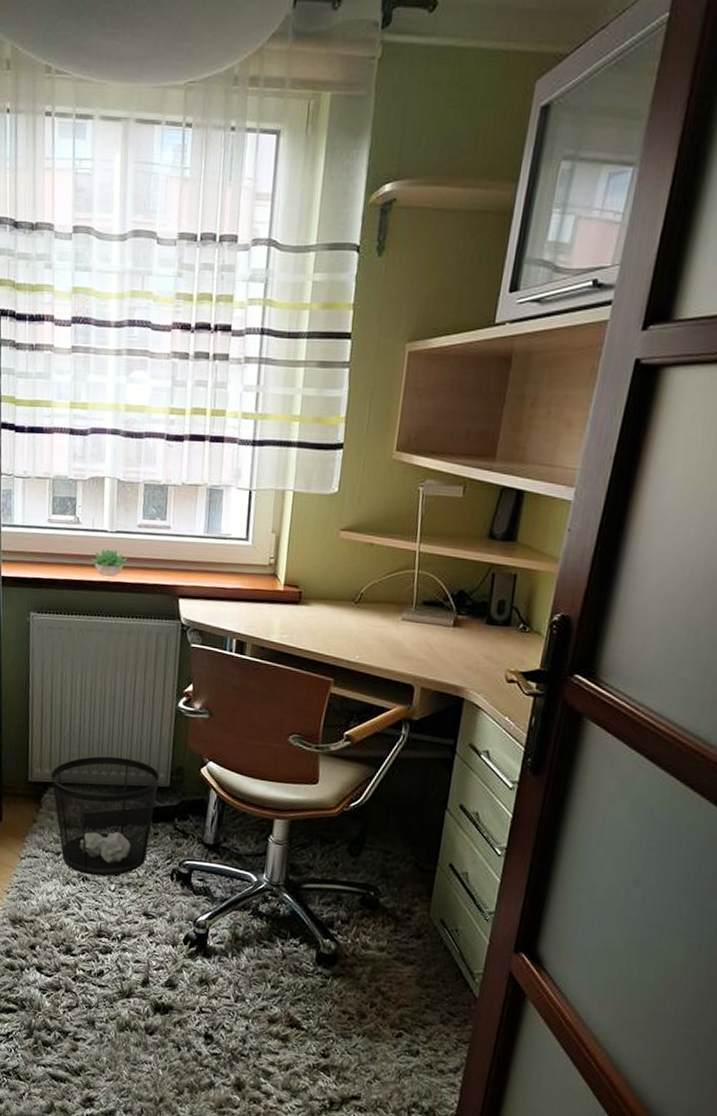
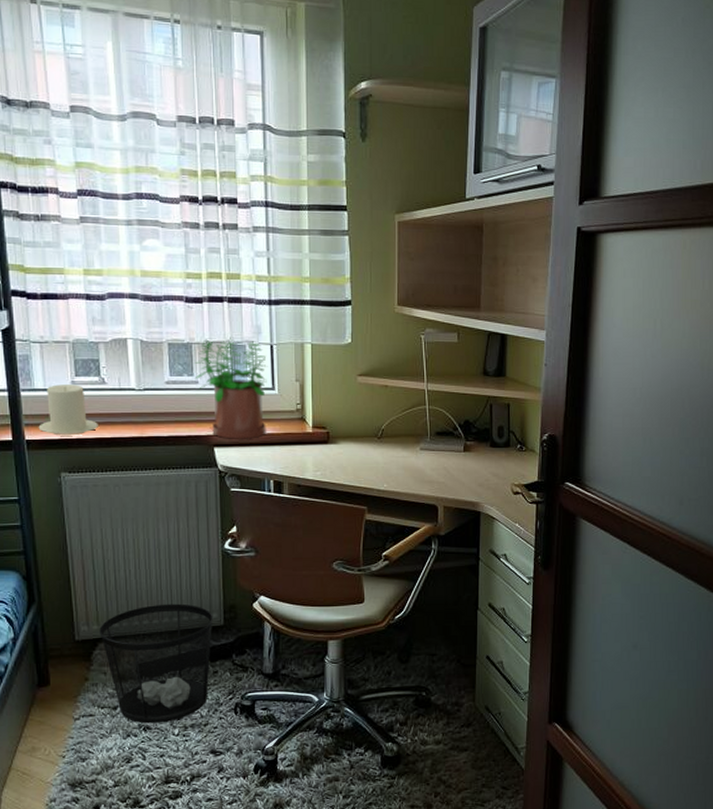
candle: none [14,521,69,576] -> present [38,384,98,436]
succulent plant: present [90,549,128,577] -> none [120,406,159,432]
potted plant: none [168,480,244,593] -> present [194,337,268,439]

